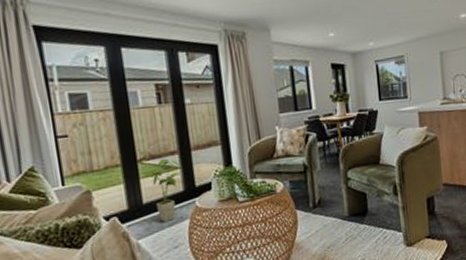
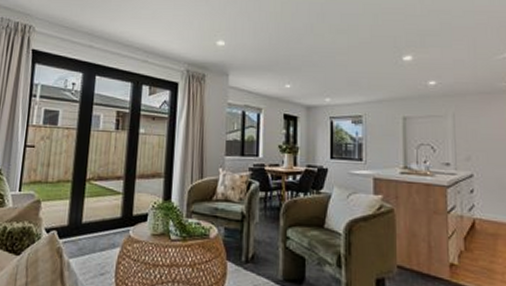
house plant: present [145,158,181,223] -> none [90,181,123,247]

